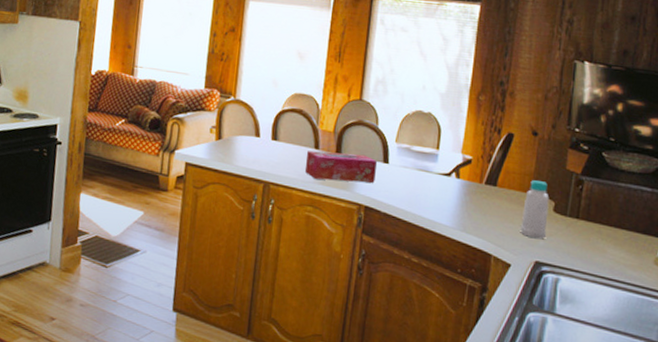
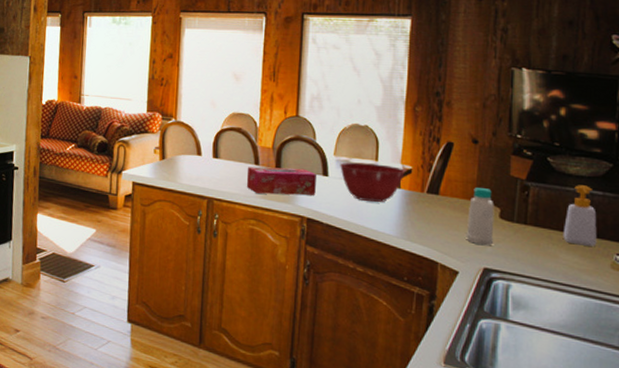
mixing bowl: none [401,150,465,192] -> present [340,162,405,203]
soap bottle: none [611,181,645,242] -> present [563,185,597,246]

